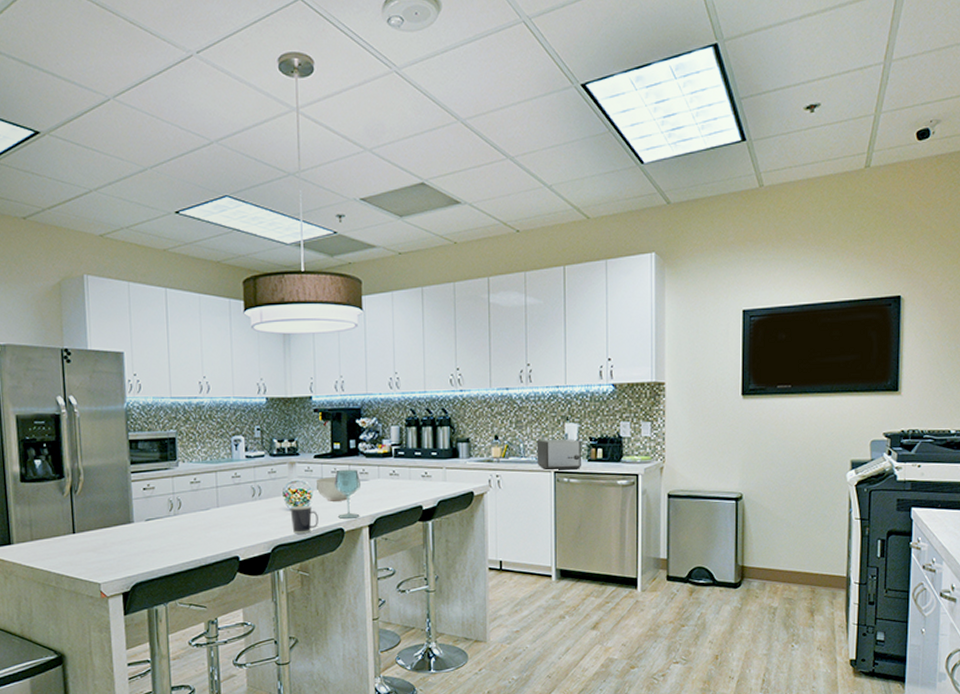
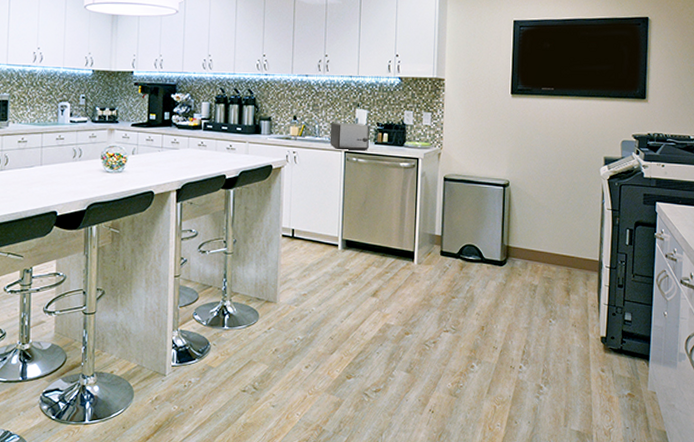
mug: present [290,506,318,534] -> none [106,169,131,194]
bowl: present [315,477,348,501] -> none [131,144,160,166]
wine glass: present [333,469,362,520] -> none [147,138,173,184]

